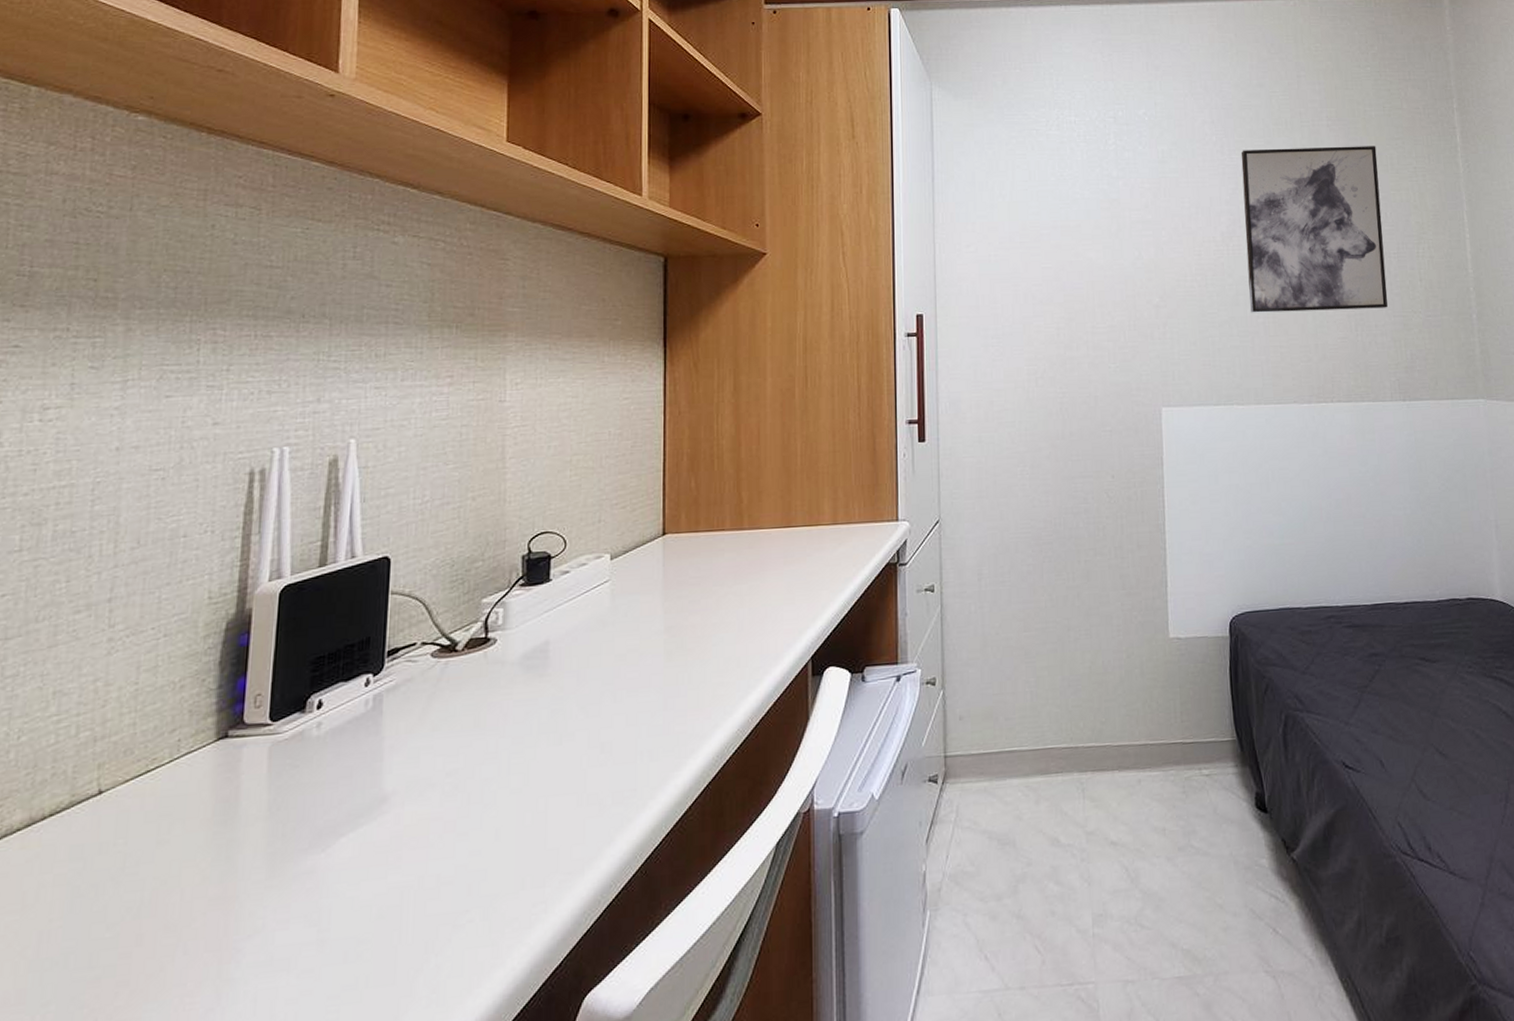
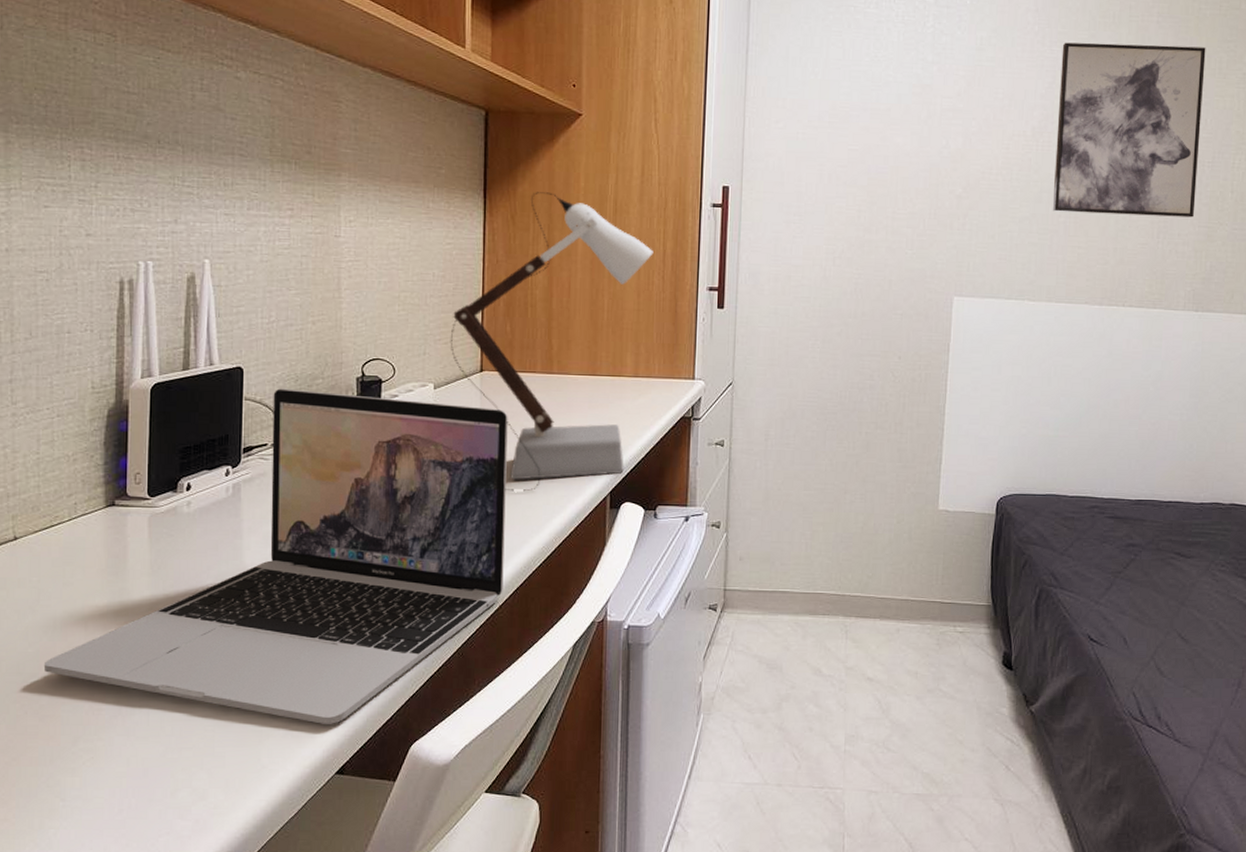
laptop: none [123,575,695,985] -> present [43,388,508,724]
desk lamp: none [628,335,848,669] -> present [450,192,654,492]

